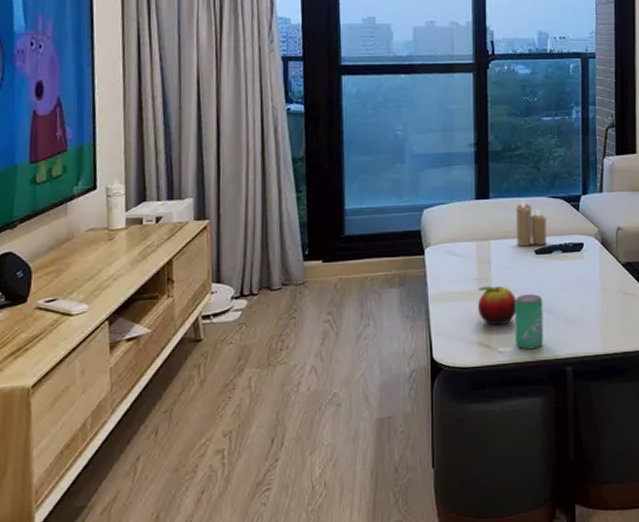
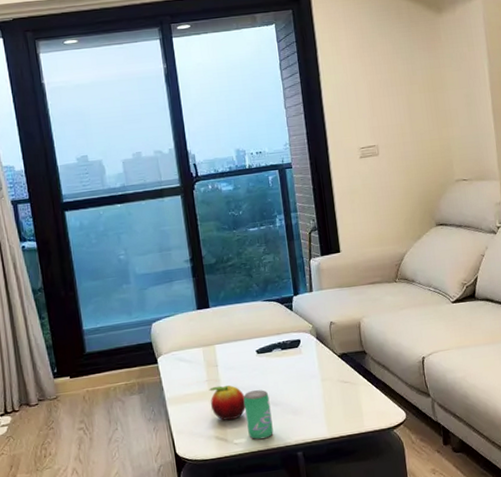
candle: present [516,200,547,246] -> none [234,305,266,348]

